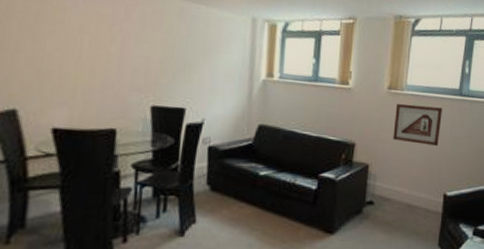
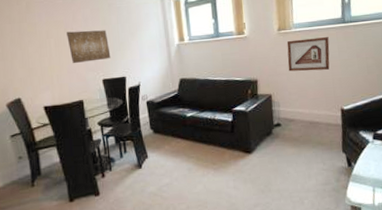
wall art: none [110,31,170,80] -> present [67,30,111,64]

